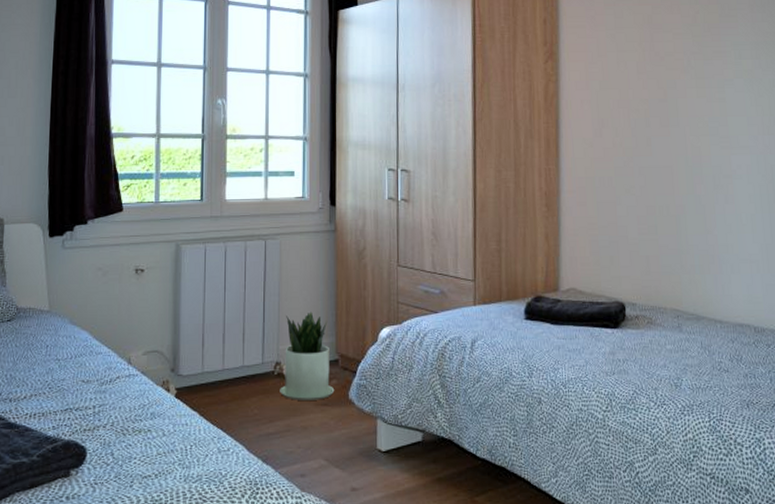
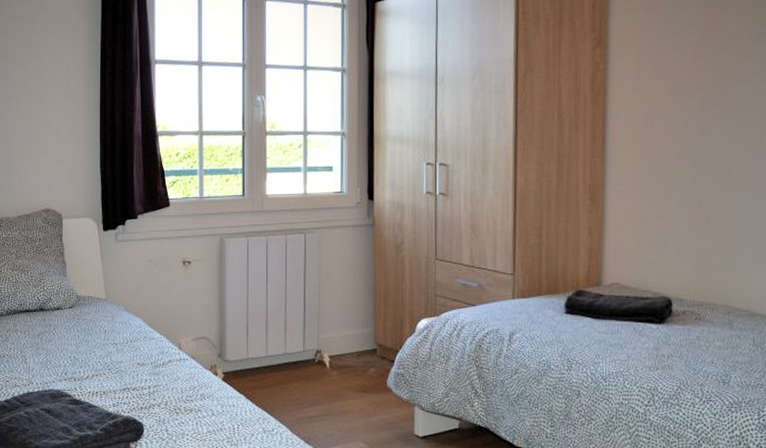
planter: present [280,311,335,401] -> none [320,303,373,387]

